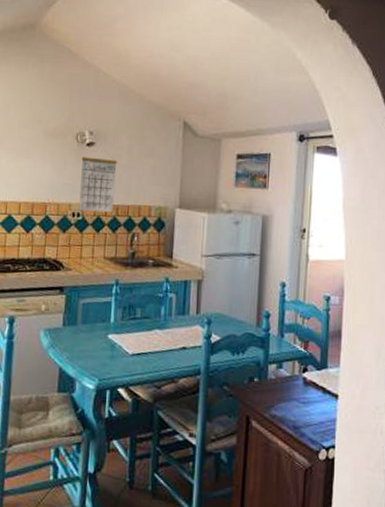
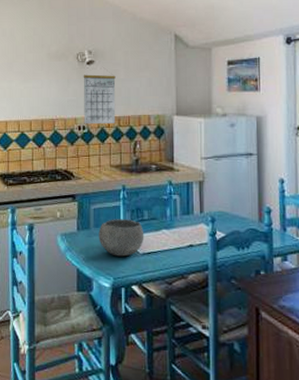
bowl: none [85,315,136,357] -> present [98,219,144,257]

